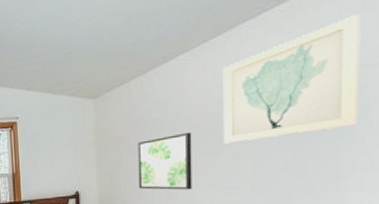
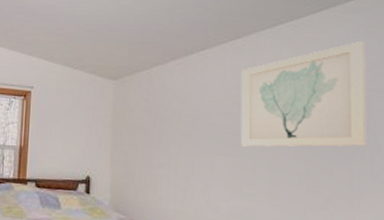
wall art: present [137,132,192,190] -> none [154,129,210,191]

